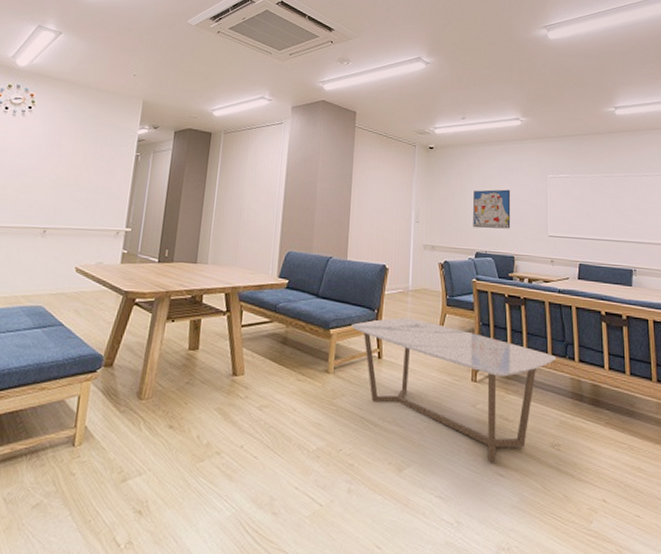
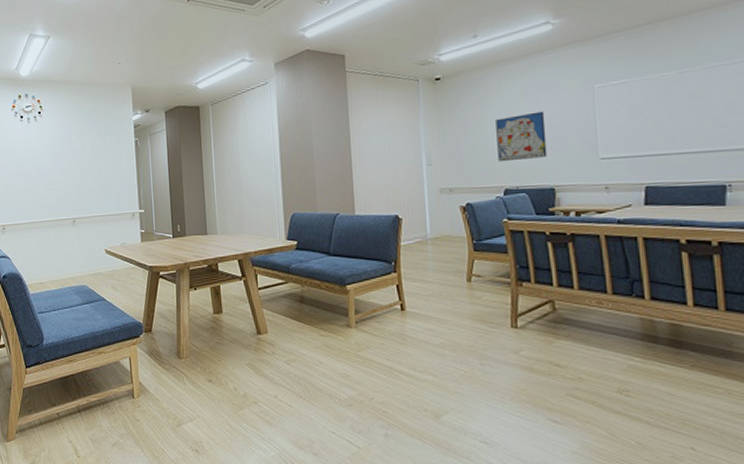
coffee table: present [351,317,557,463] -> none [368,267,620,410]

